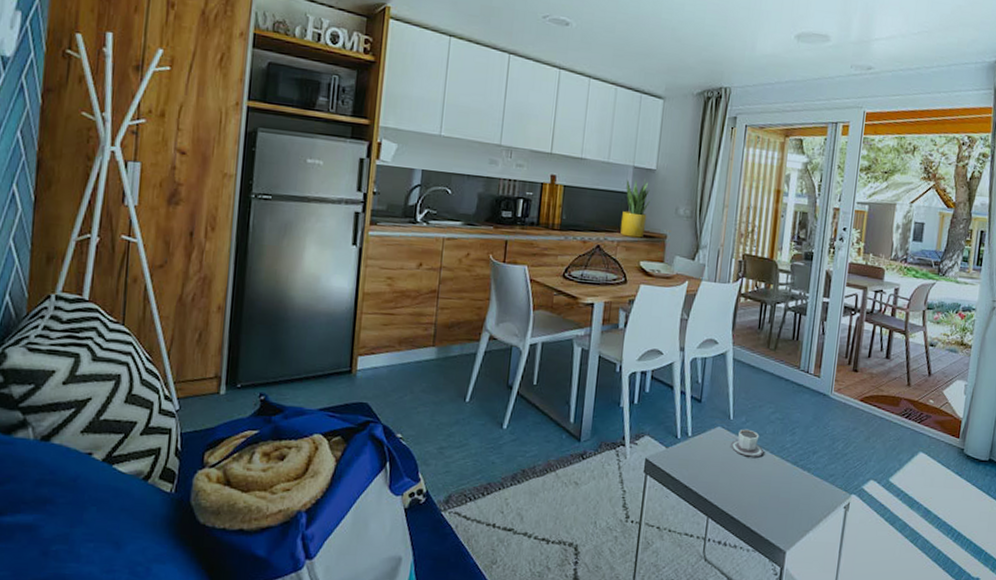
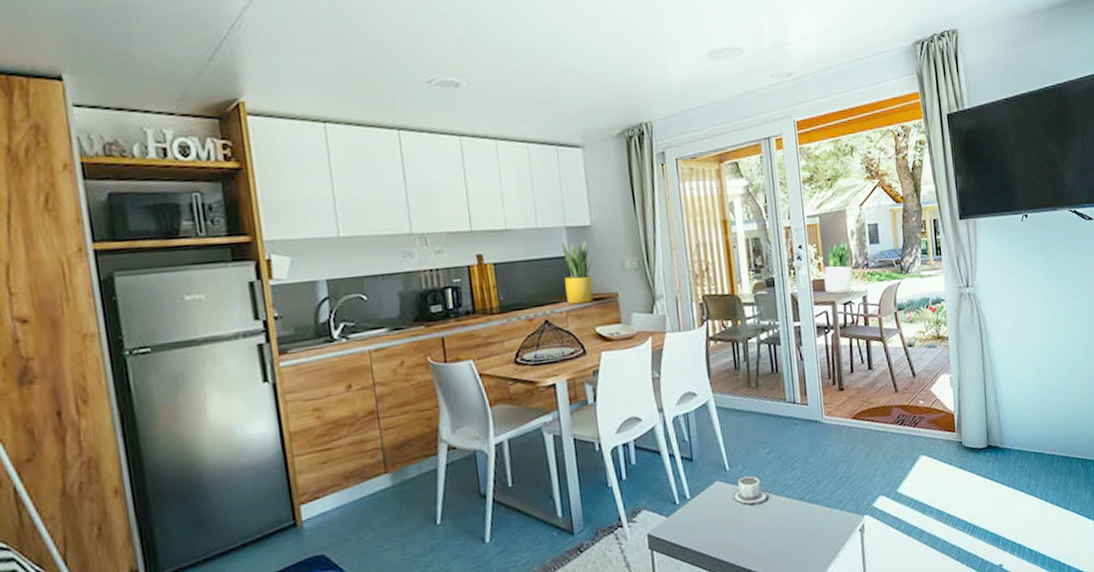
planter: none [860,232,894,282] -> present [824,241,853,294]

